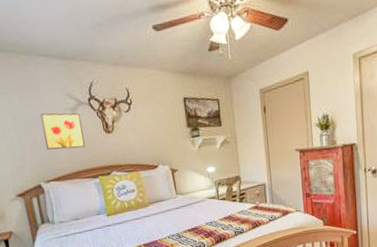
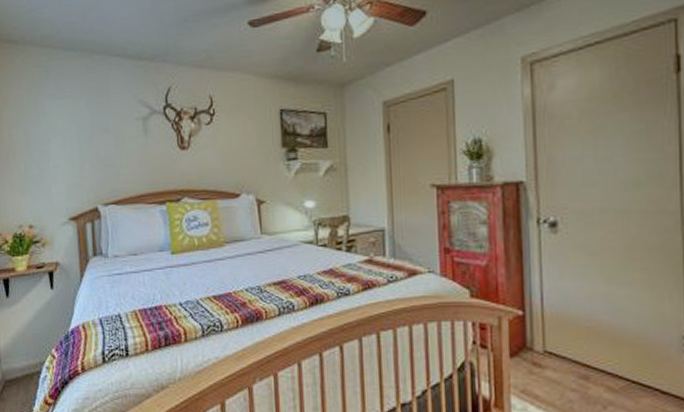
wall art: present [40,113,85,150] -> none [107,122,154,167]

